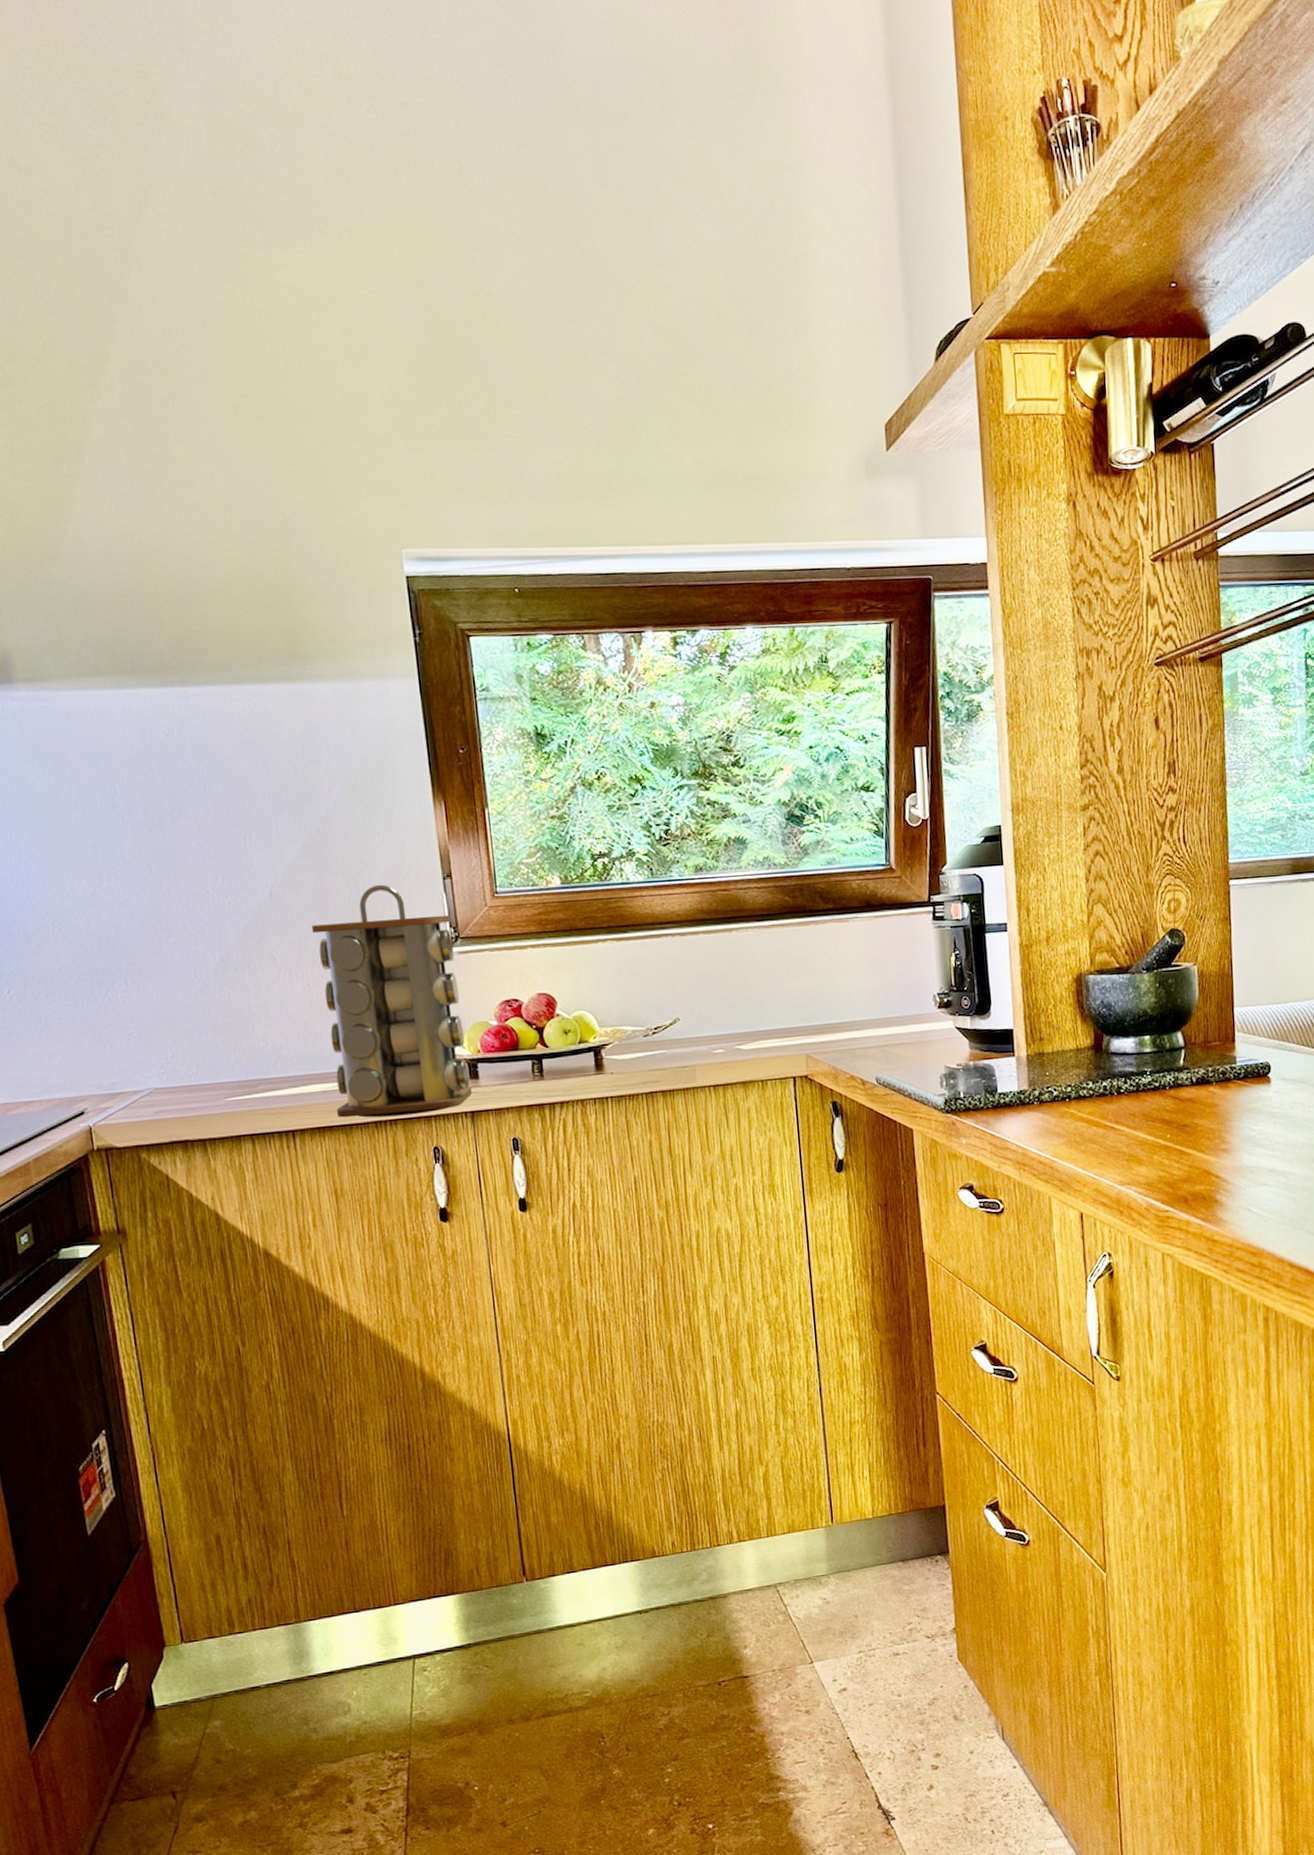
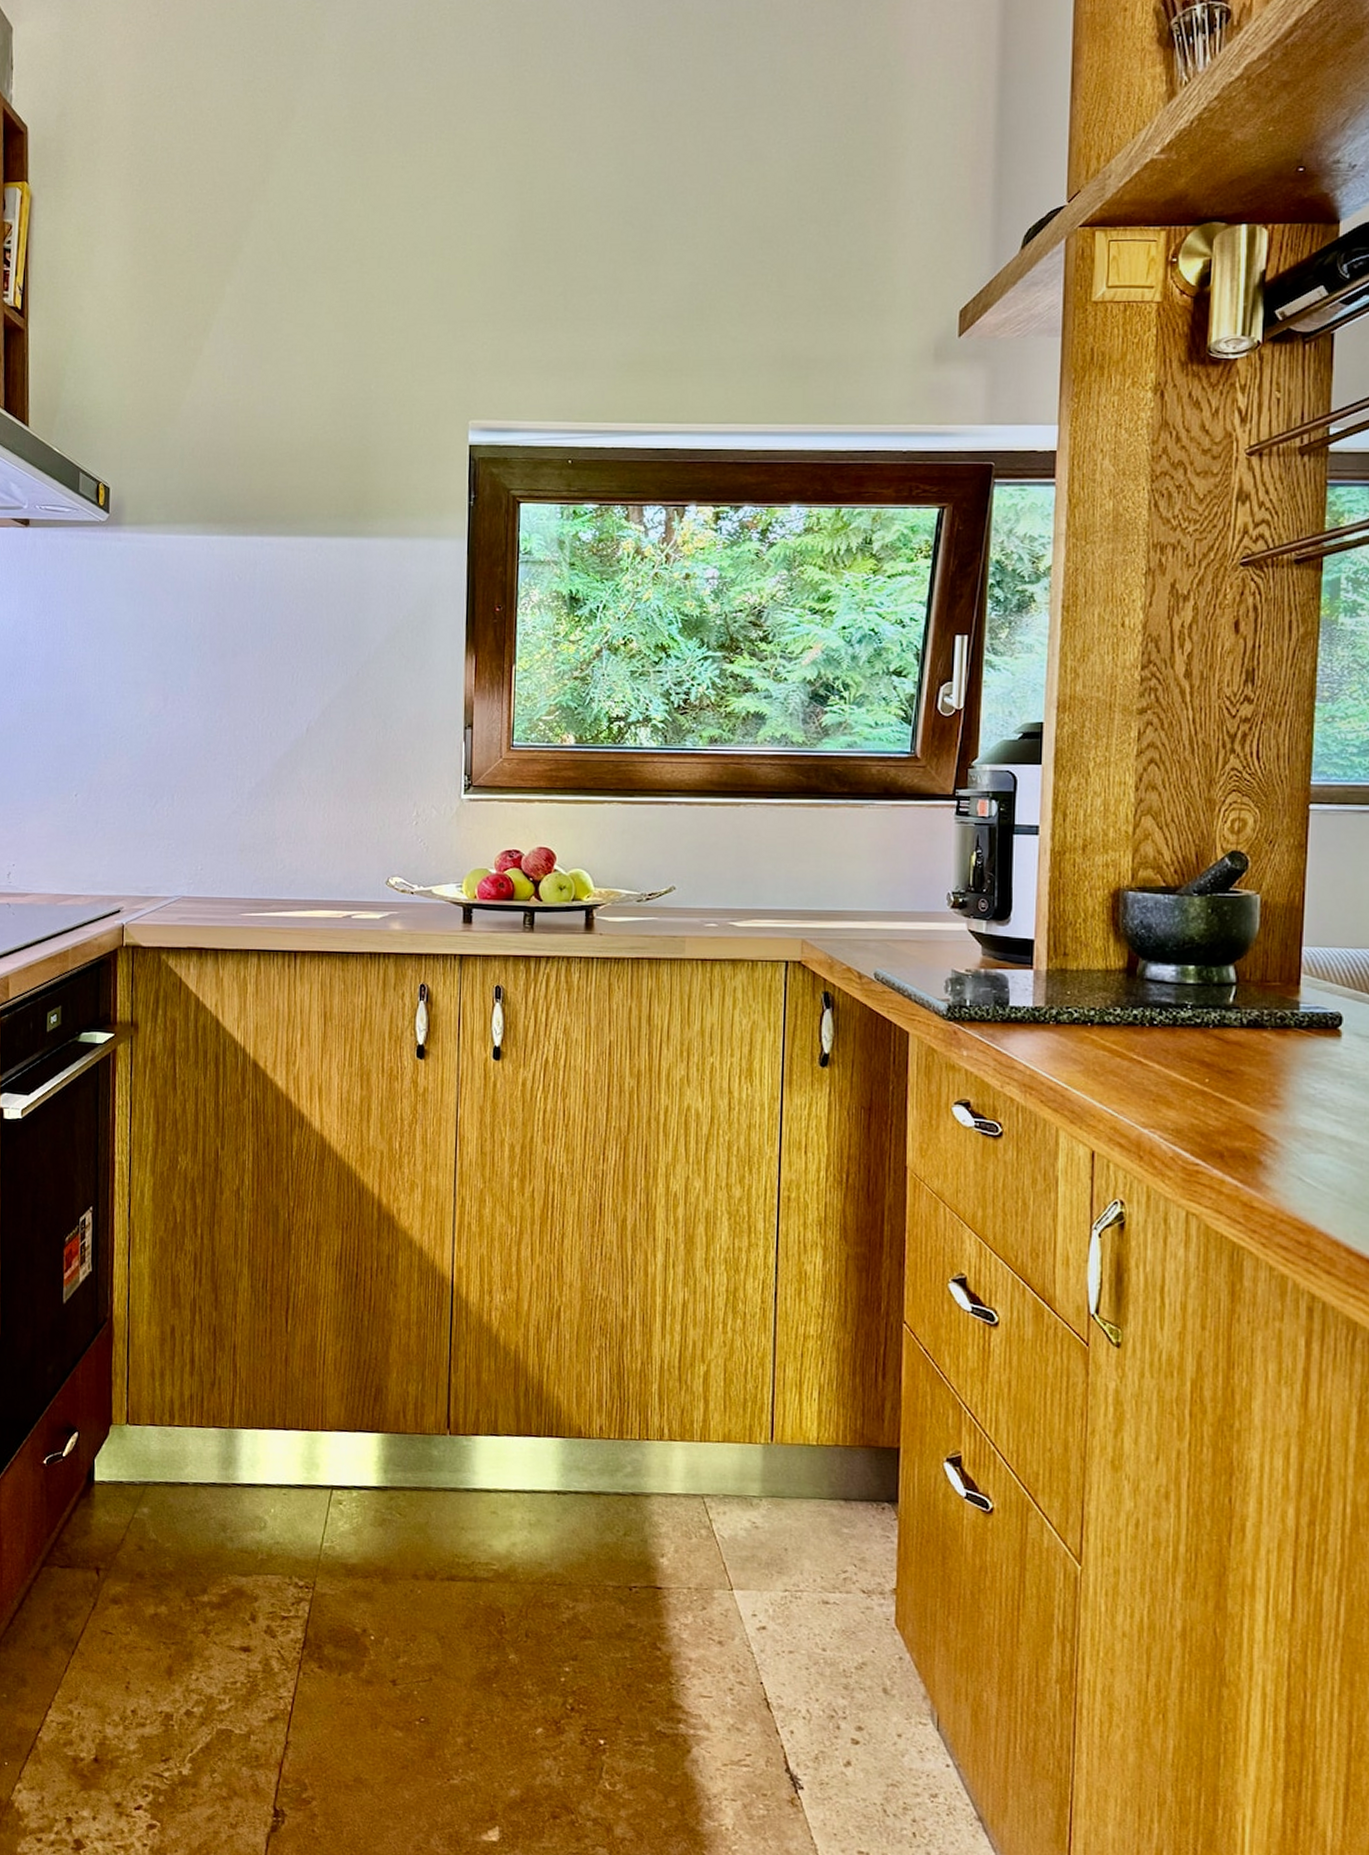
spice rack: present [311,884,473,1118] -> none [336,728,466,951]

